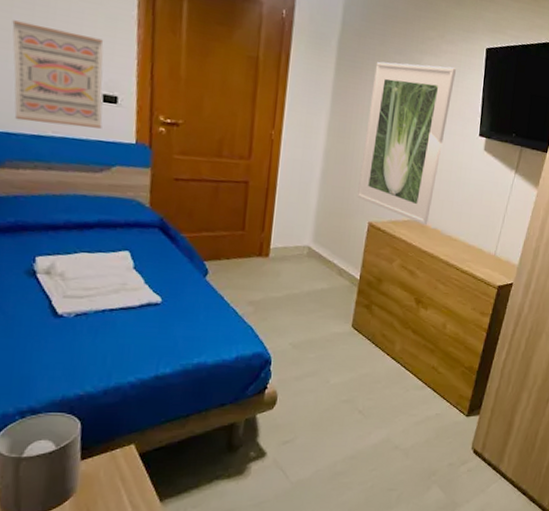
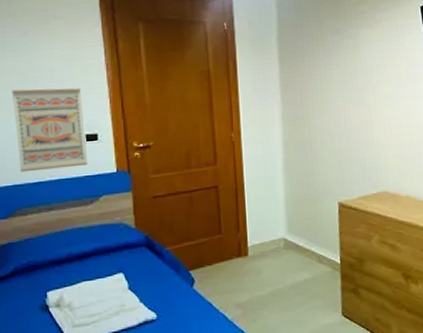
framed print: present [356,61,456,225] -> none [316,33,399,195]

